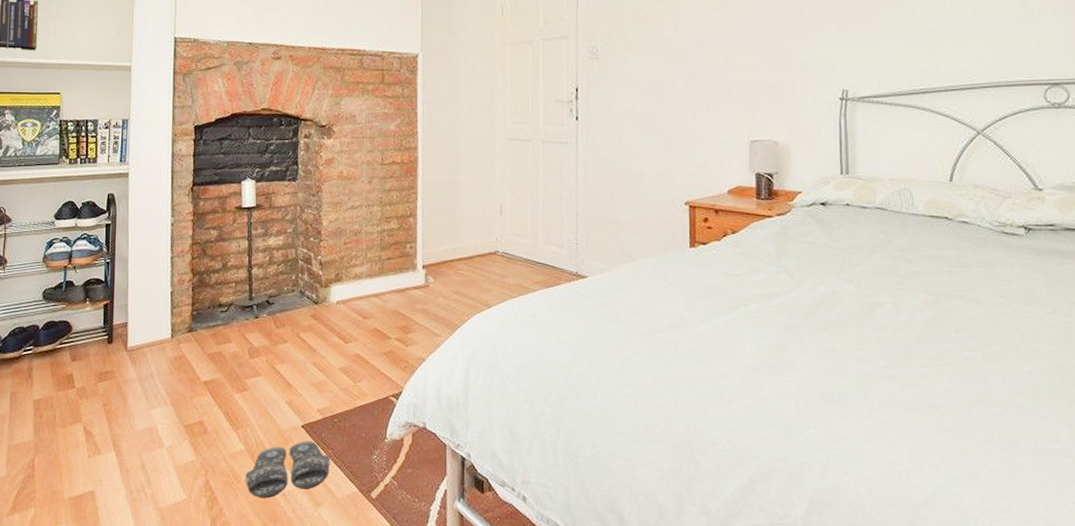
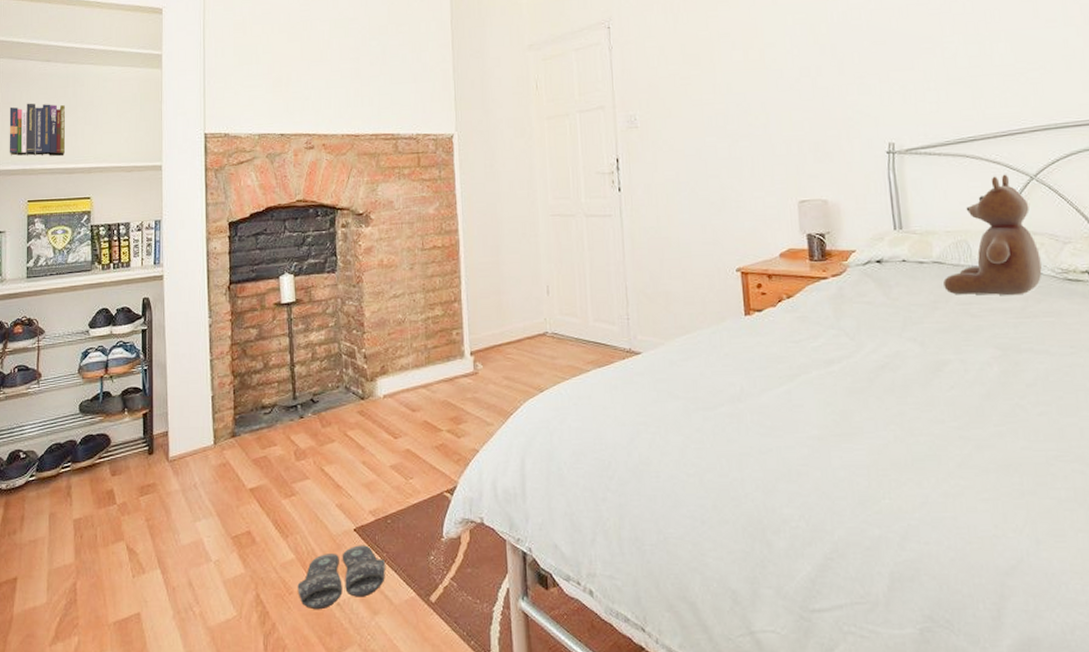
teddy bear: none [884,127,980,245] -> present [943,174,1042,296]

